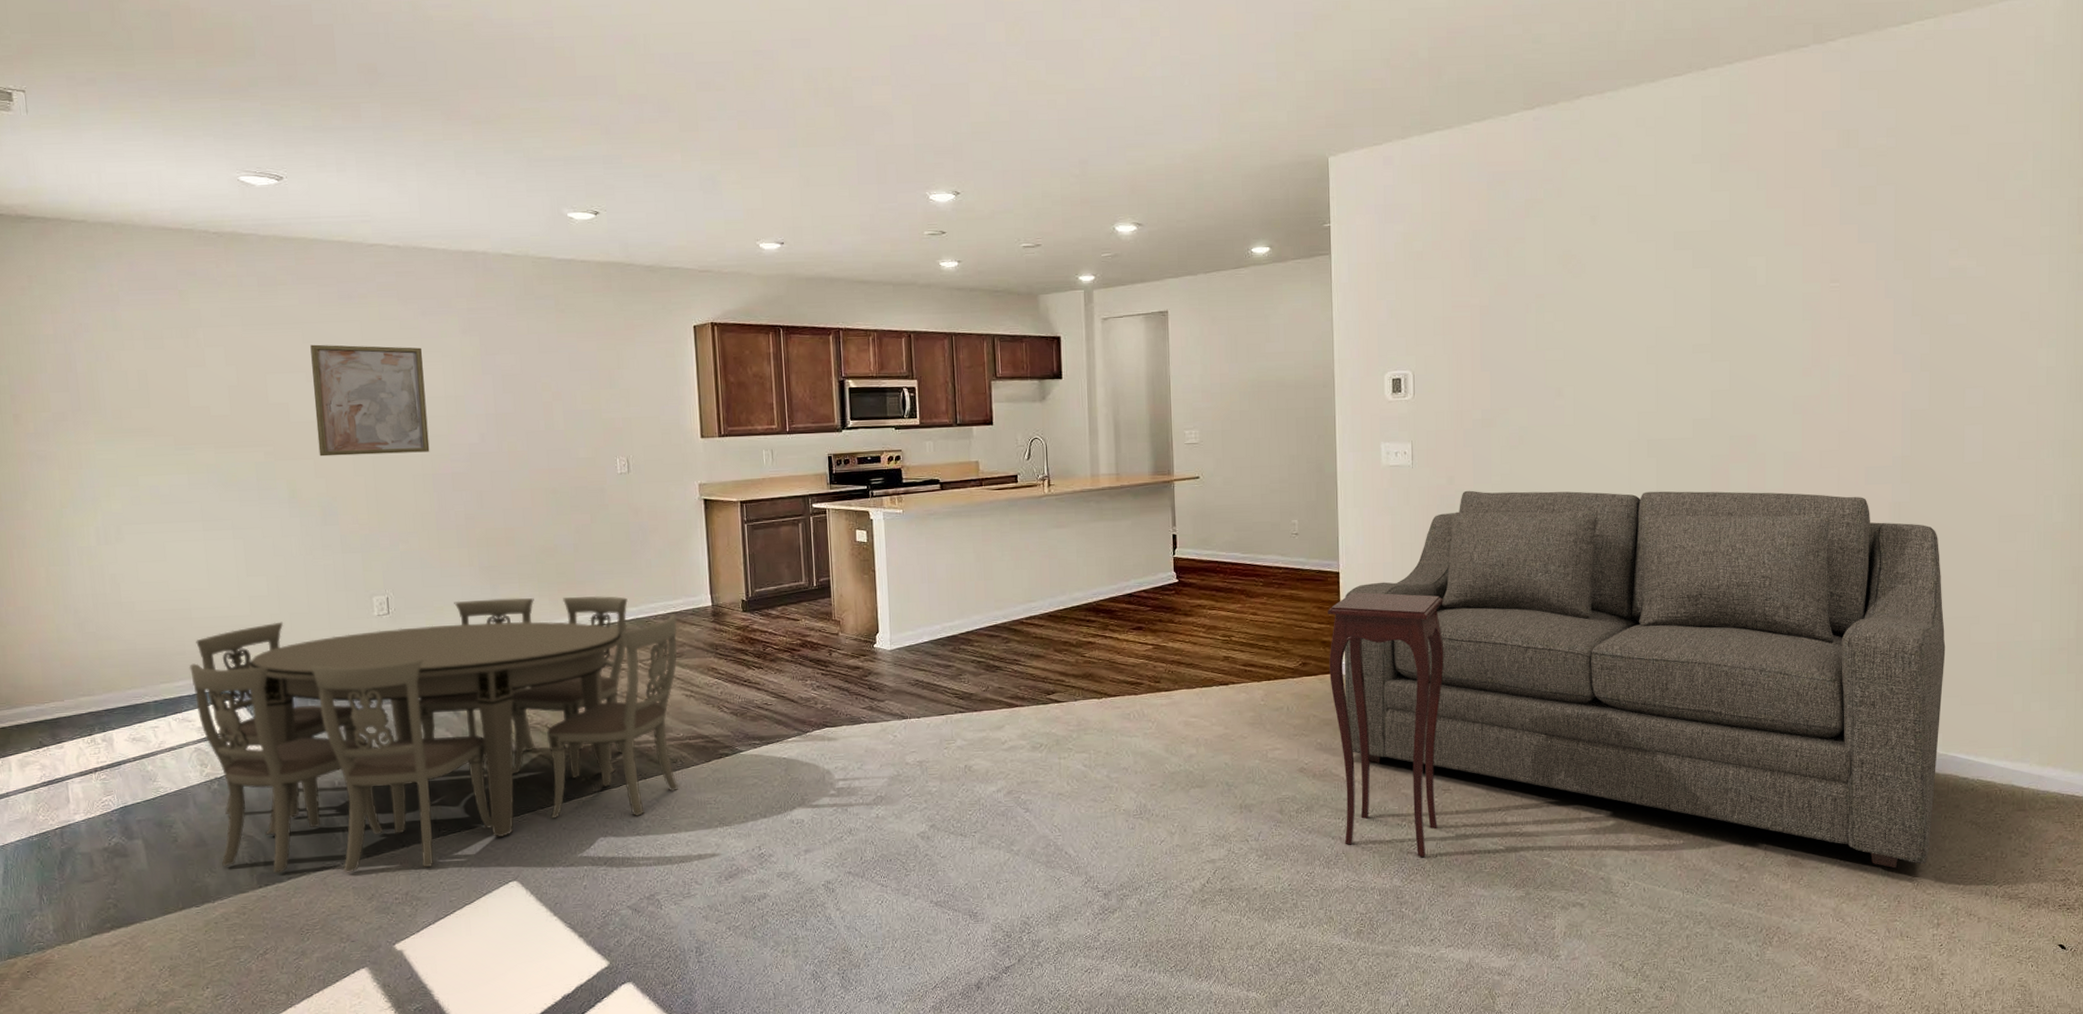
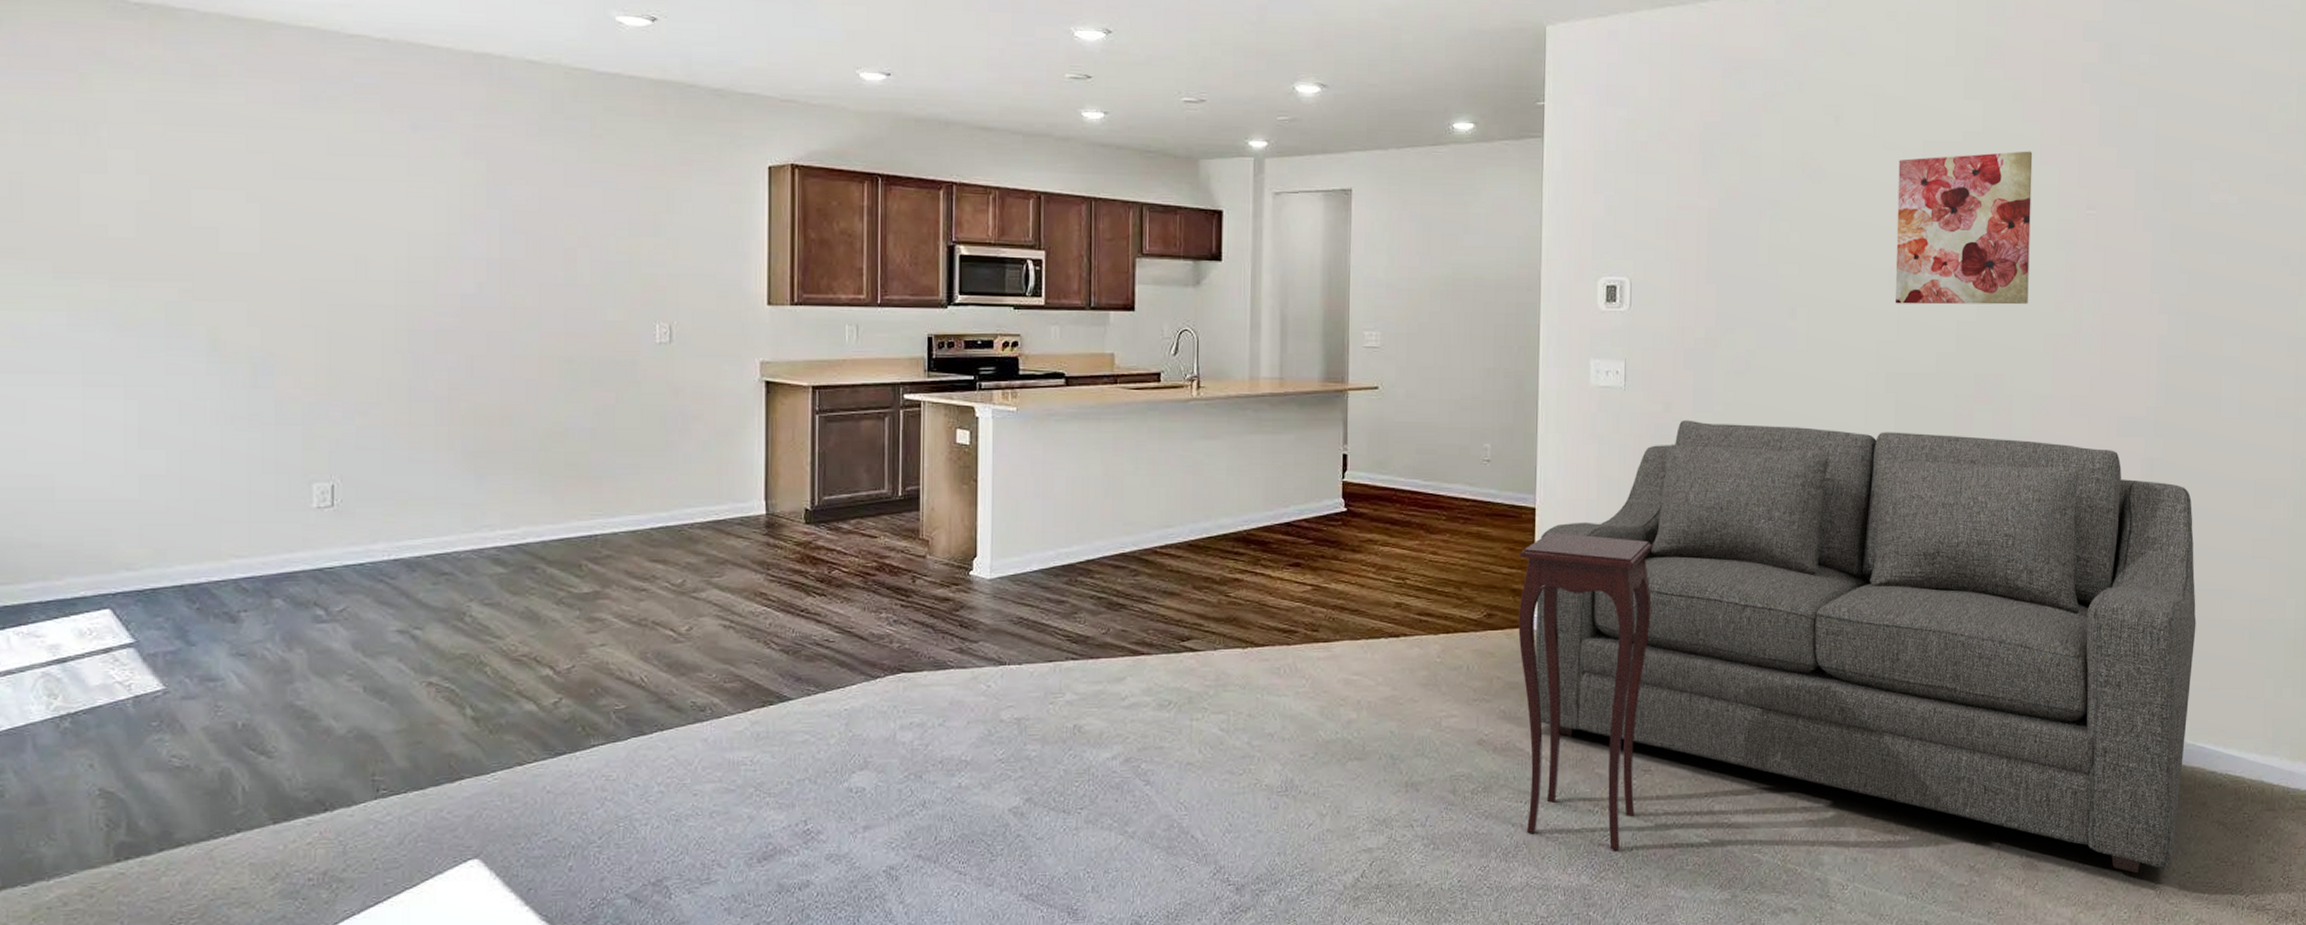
dining table: present [189,595,679,873] -> none [44,493,720,845]
wall art: present [310,344,430,457] -> none [255,155,408,302]
wall art: none [1652,233,1777,379] -> present [1895,151,2033,305]

